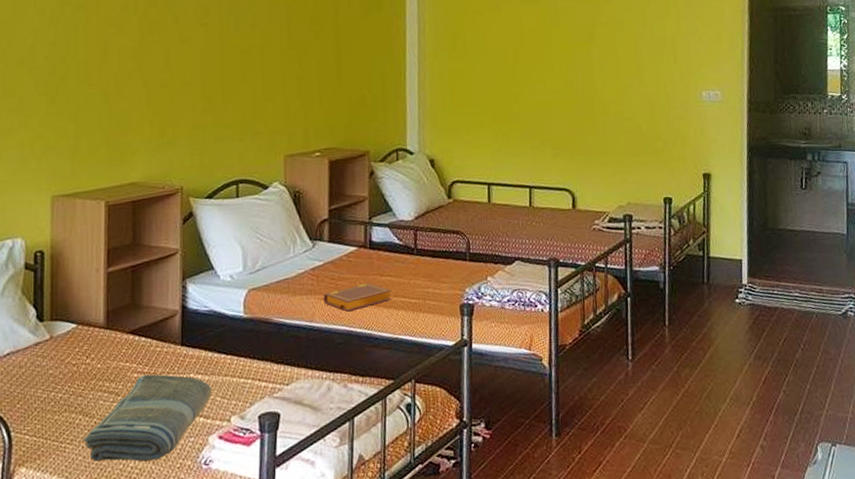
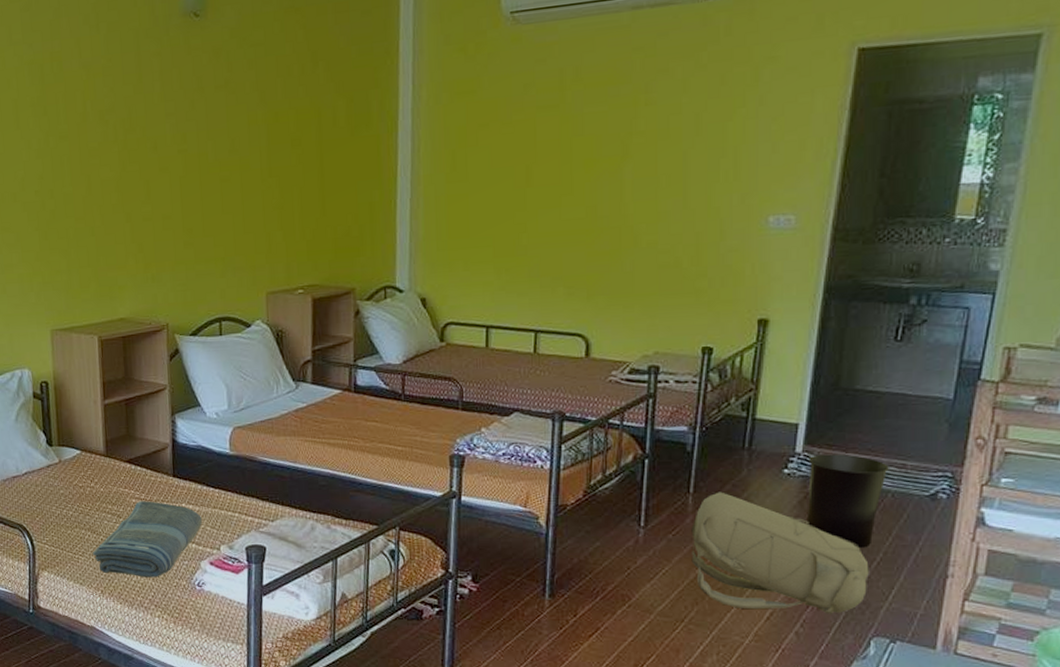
book: present [324,283,391,312] -> none [307,427,376,455]
backpack: none [670,322,809,429] -> present [691,492,869,614]
waste bin: none [753,283,811,364] -> present [806,454,889,548]

